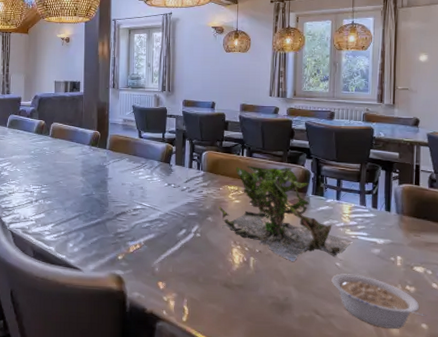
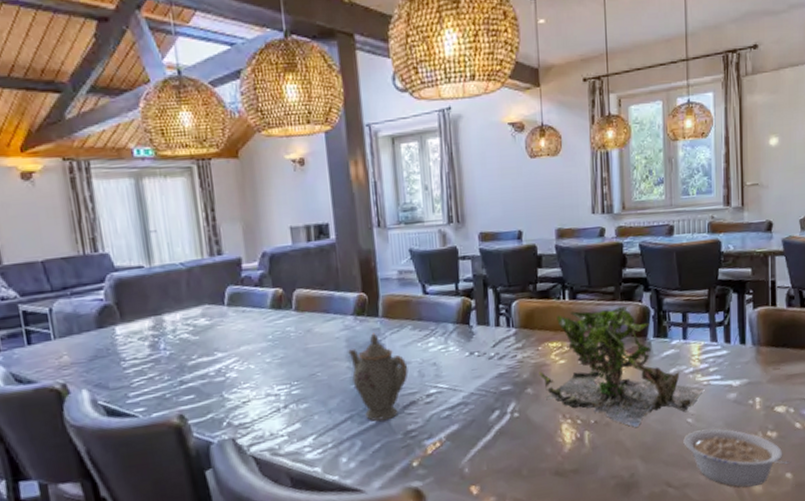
teapot: none [83,160,123,223] -> present [348,333,408,421]

